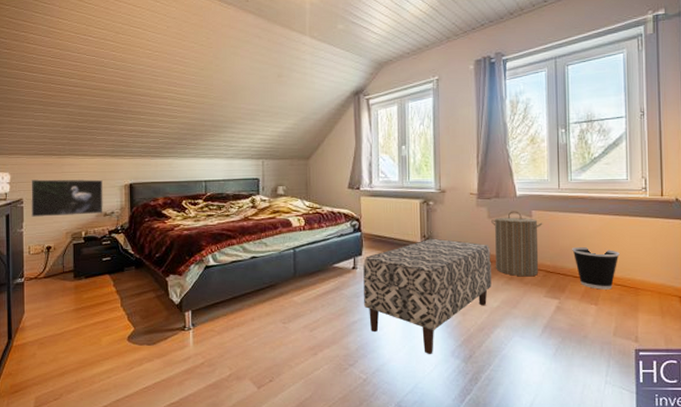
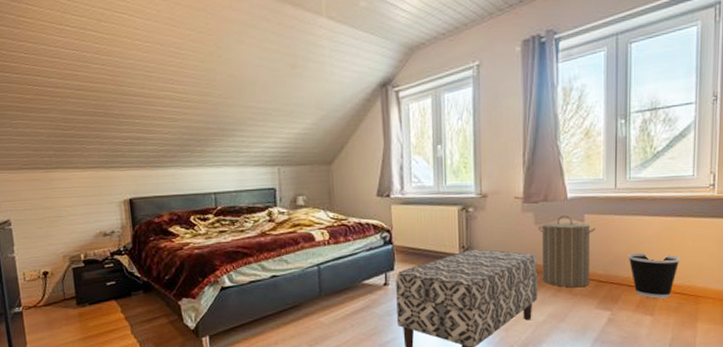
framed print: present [31,179,104,217] -> none [17,195,103,240]

